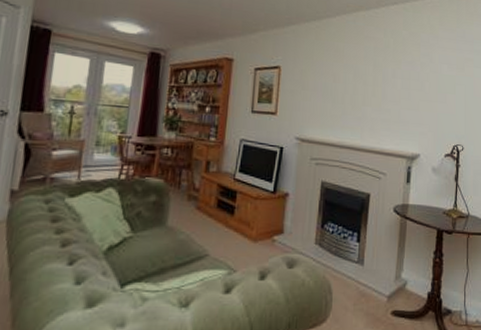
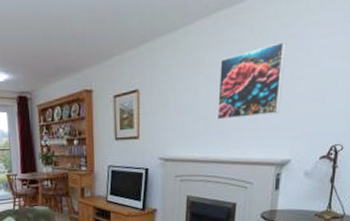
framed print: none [353,47,414,109] -> present [216,42,287,120]

